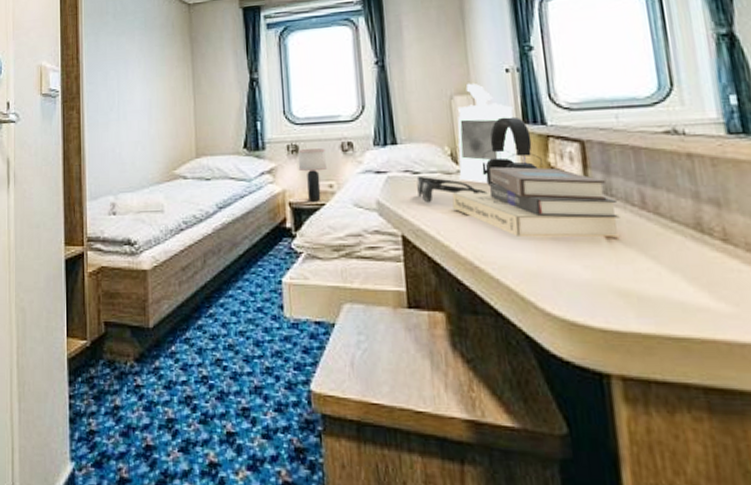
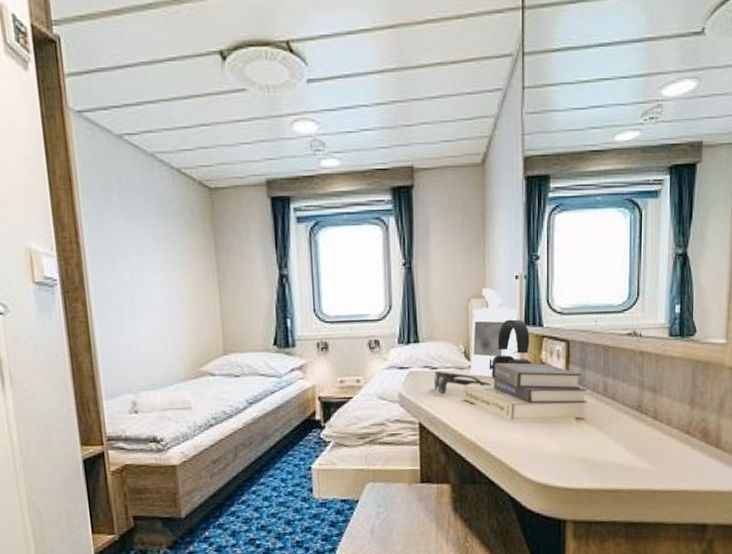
table lamp: present [298,148,328,201] -> none [327,346,356,395]

